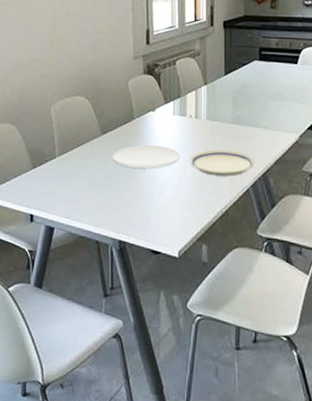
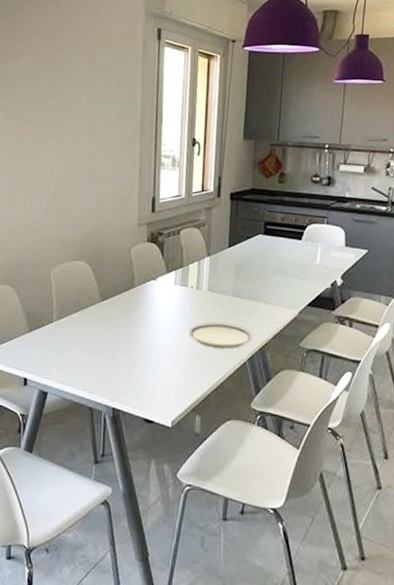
plate: present [112,144,180,169] -> none [110,313,179,338]

